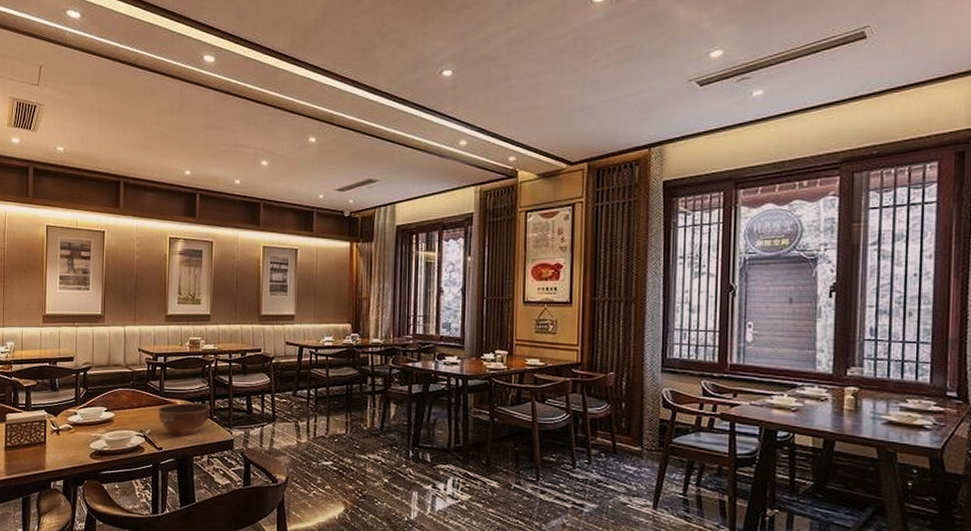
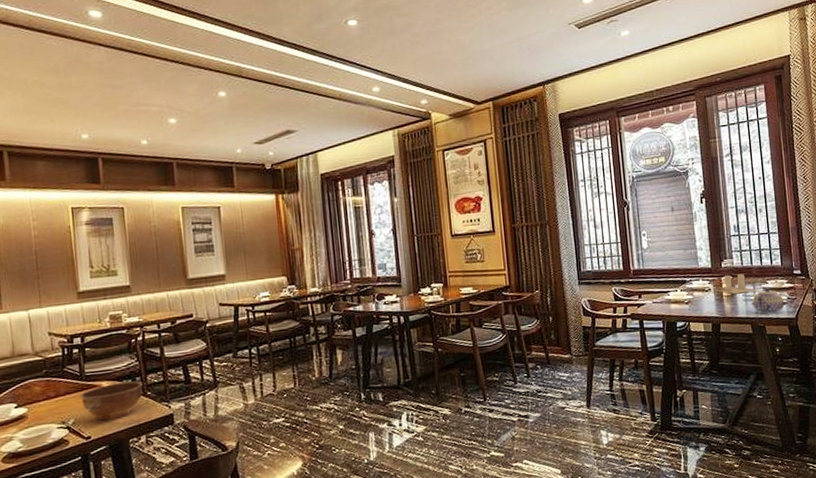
napkin holder: none [830,385,895,411] -> present [713,273,760,294]
teapot: none [882,407,928,440] -> present [752,287,785,315]

